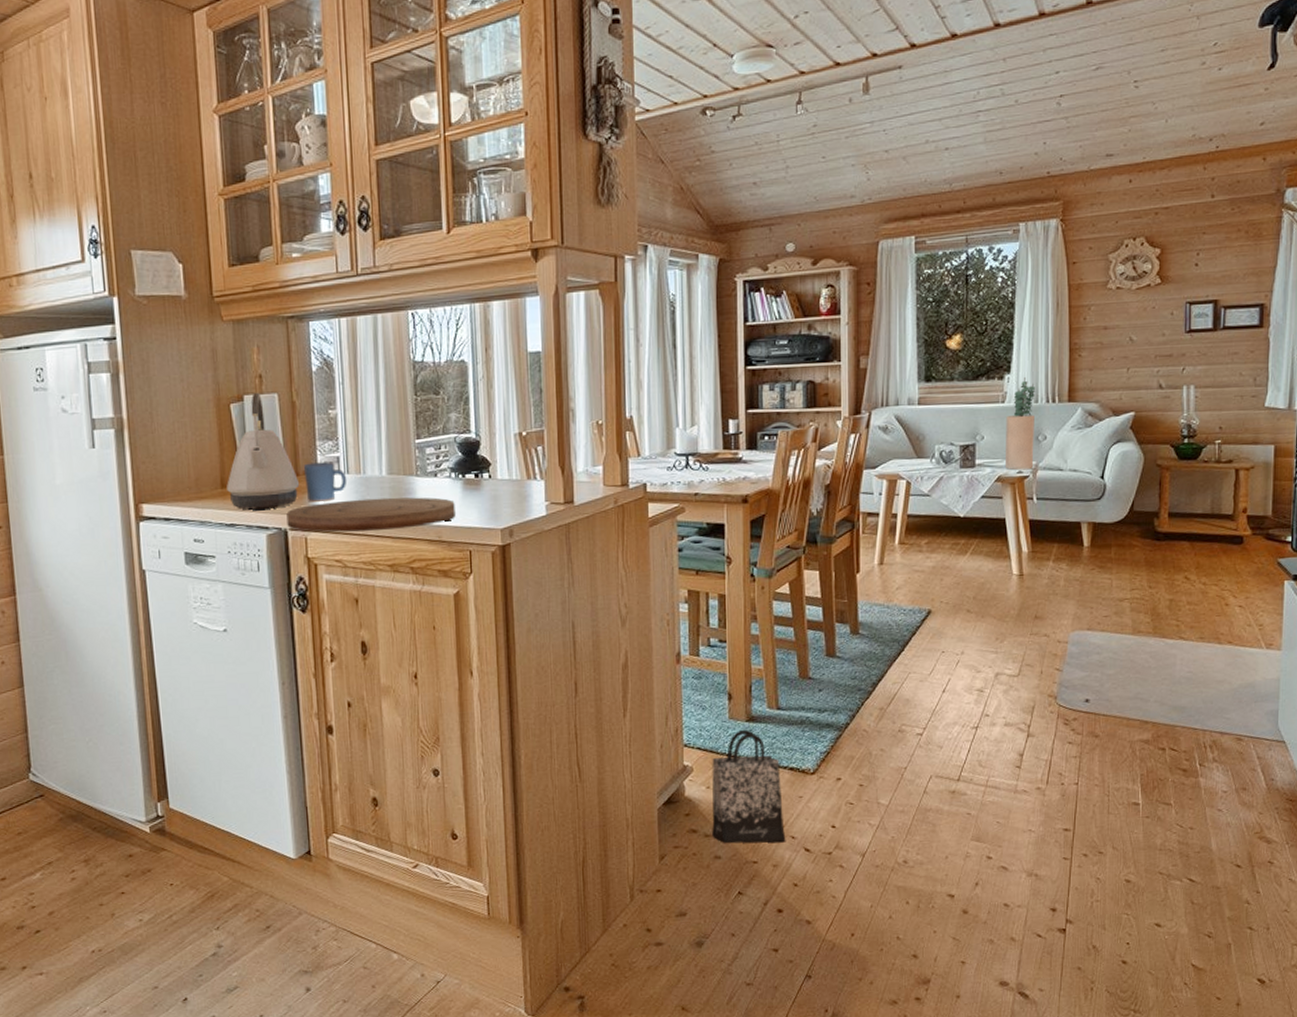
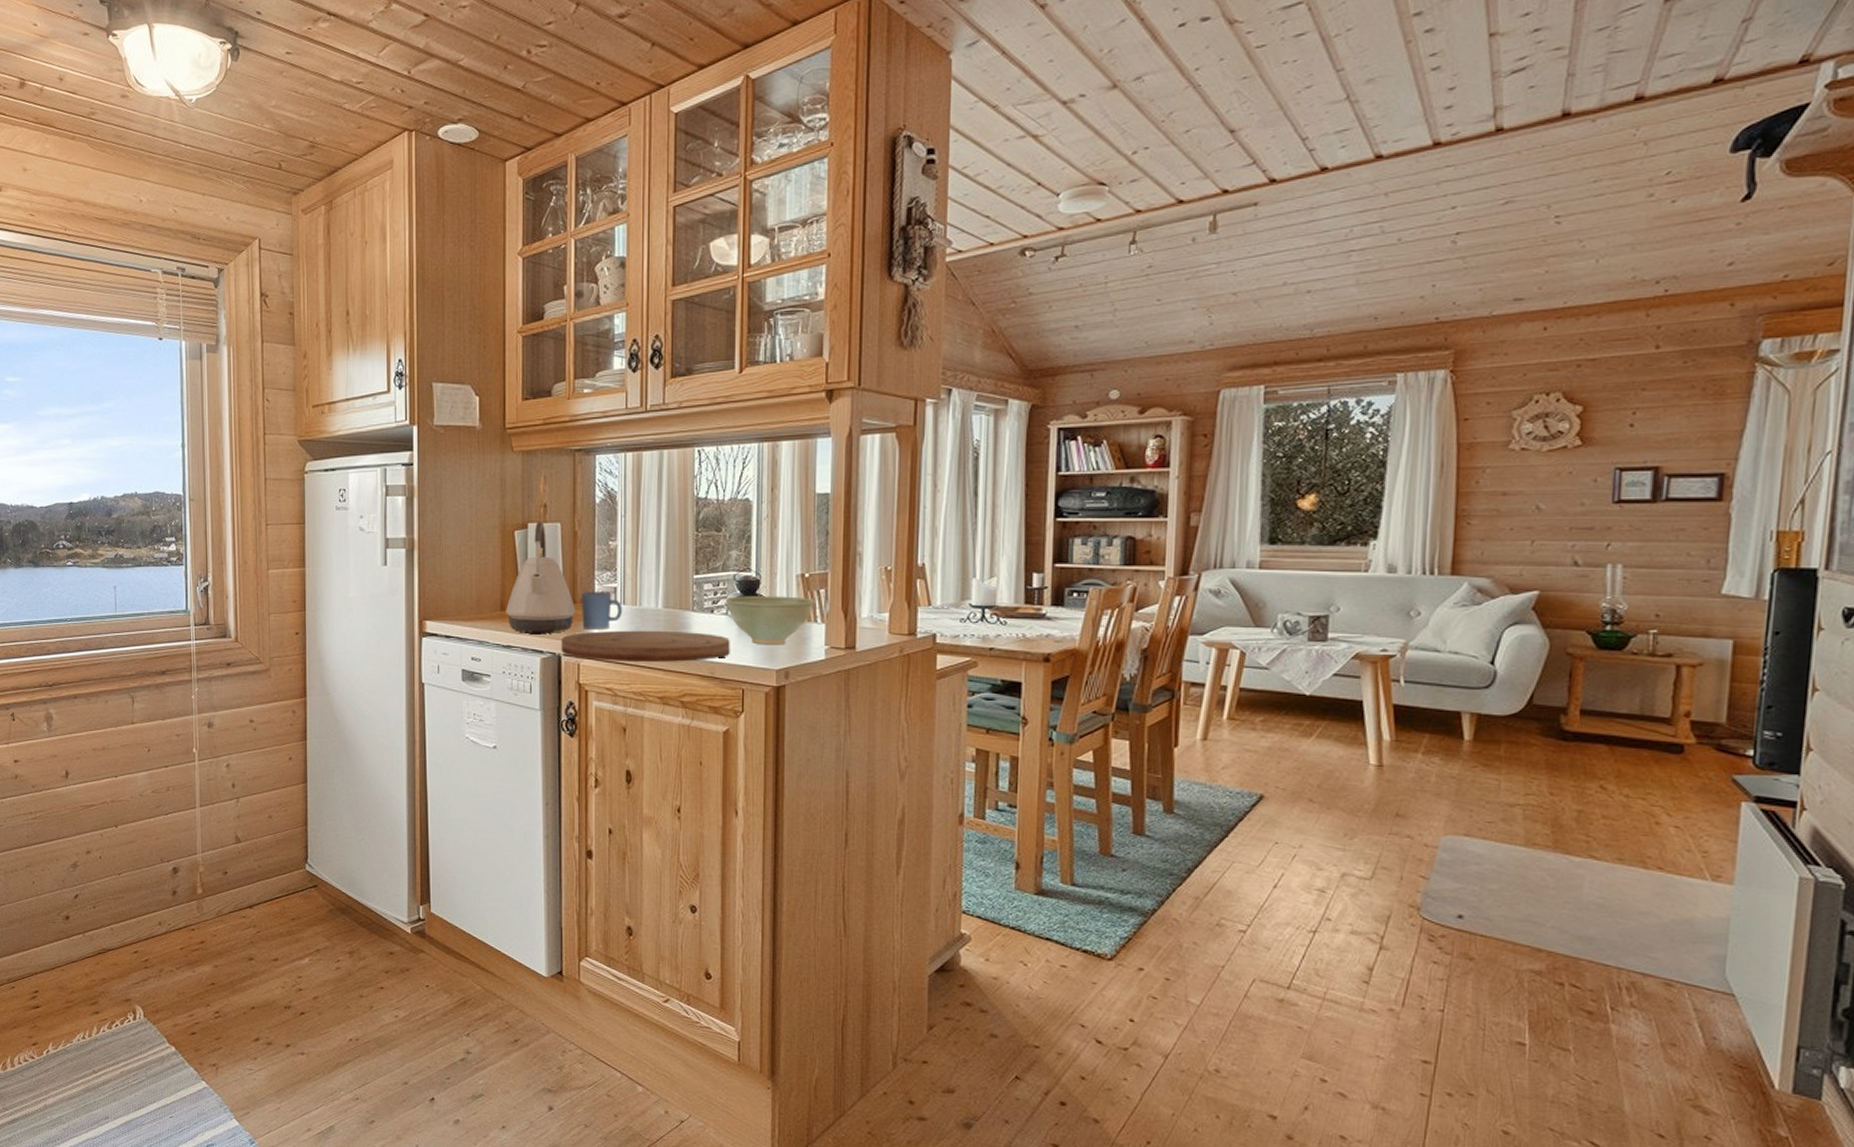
bowl: none [447,455,534,506] -> present [725,596,815,645]
shopping bag: present [712,729,786,844] -> none [989,902,1075,1030]
vase: present [1004,378,1035,471] -> none [1364,545,1408,648]

